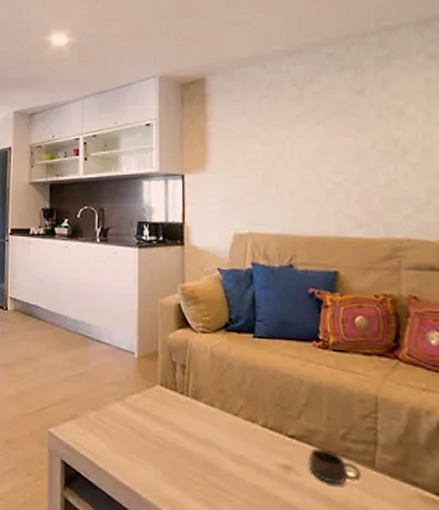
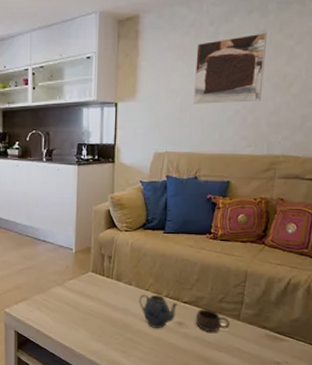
teapot: none [226,420,282,473] -> present [139,294,178,328]
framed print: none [278,92,369,176] -> present [193,33,267,104]

